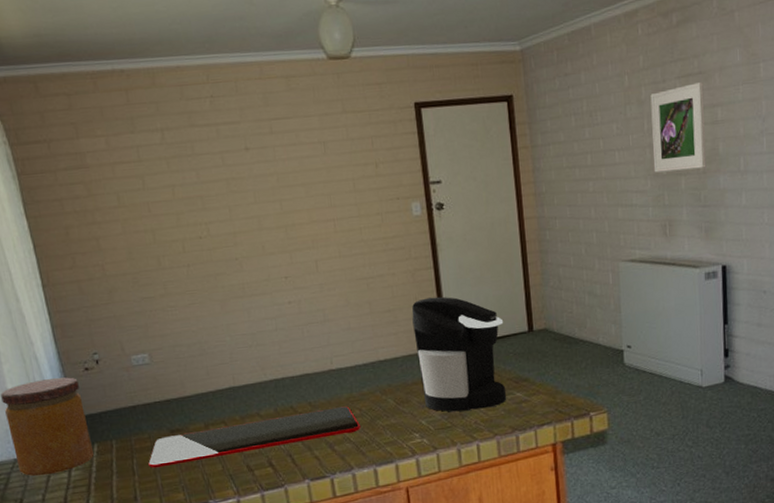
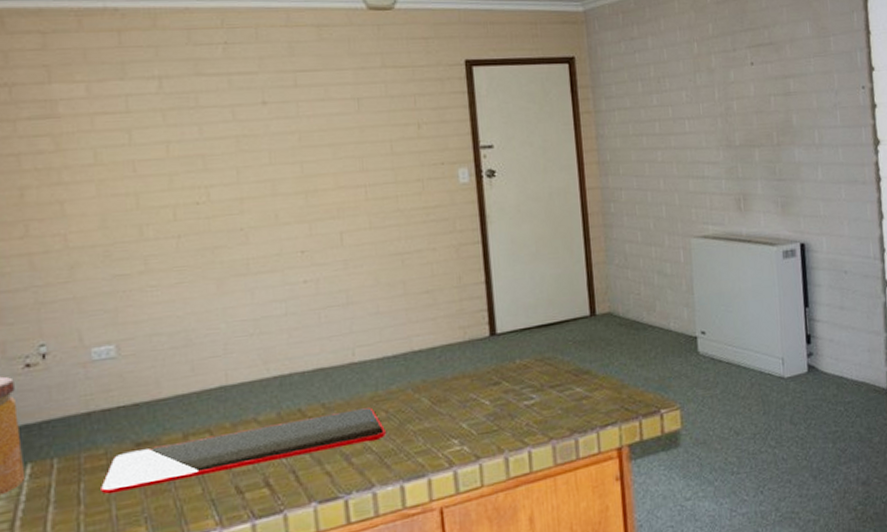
coffee maker: present [411,296,506,412] -> none [454,275,564,412]
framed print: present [650,81,706,173] -> none [720,52,780,143]

